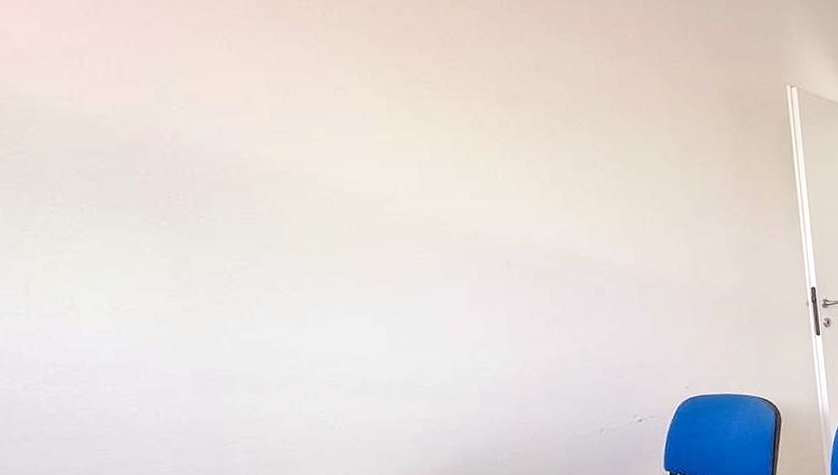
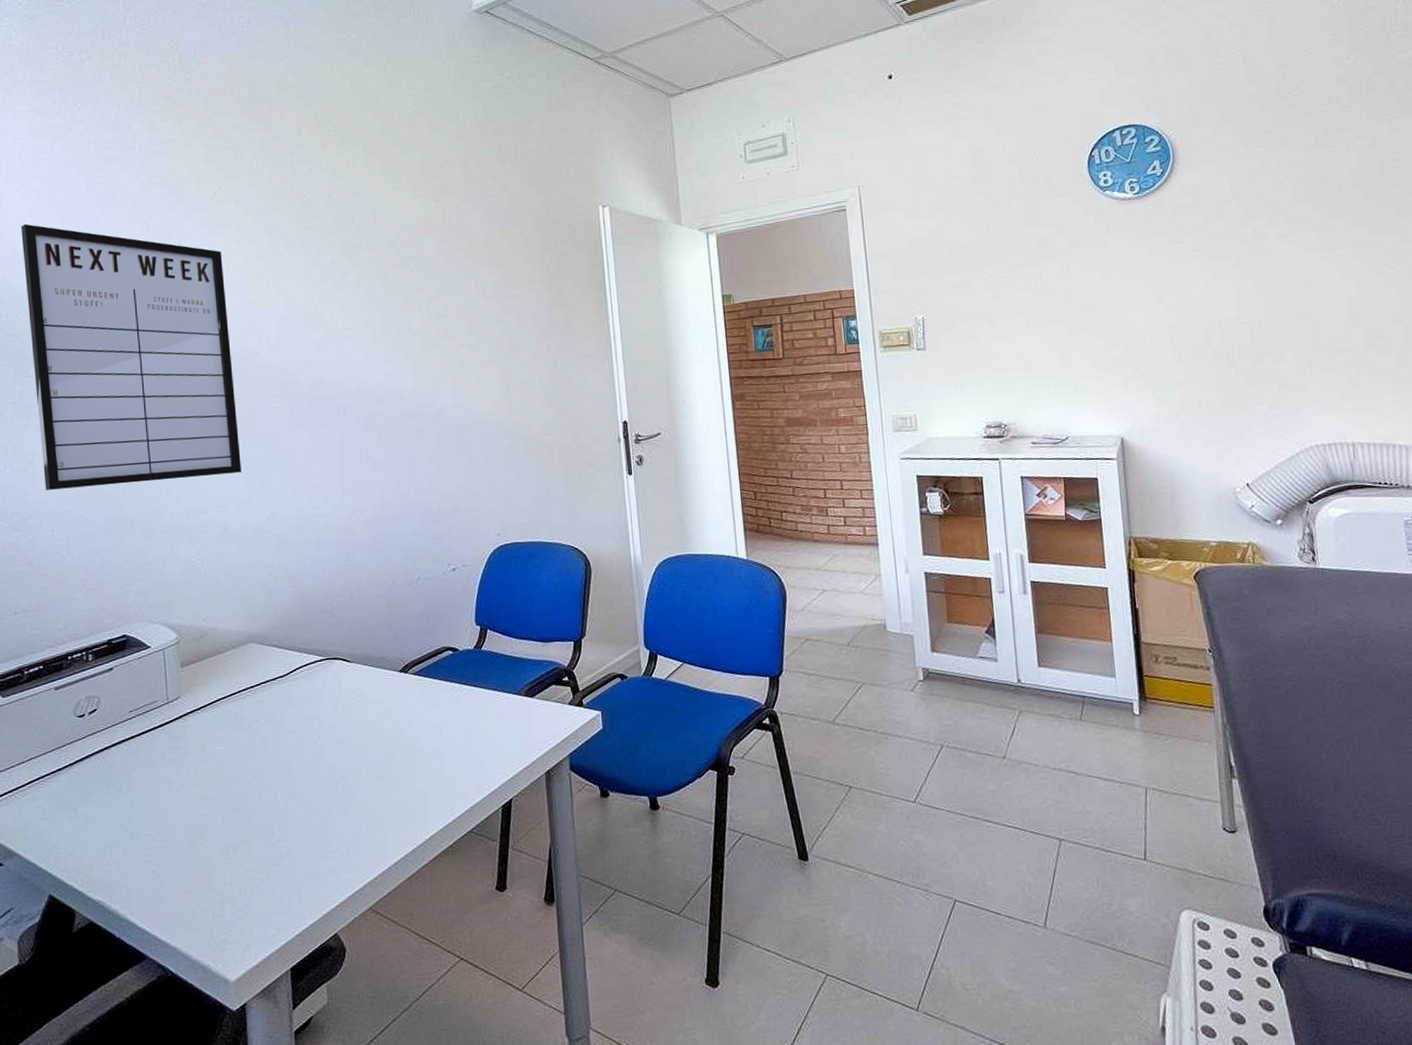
writing board: none [22,16,381,339] -> present [21,223,241,490]

